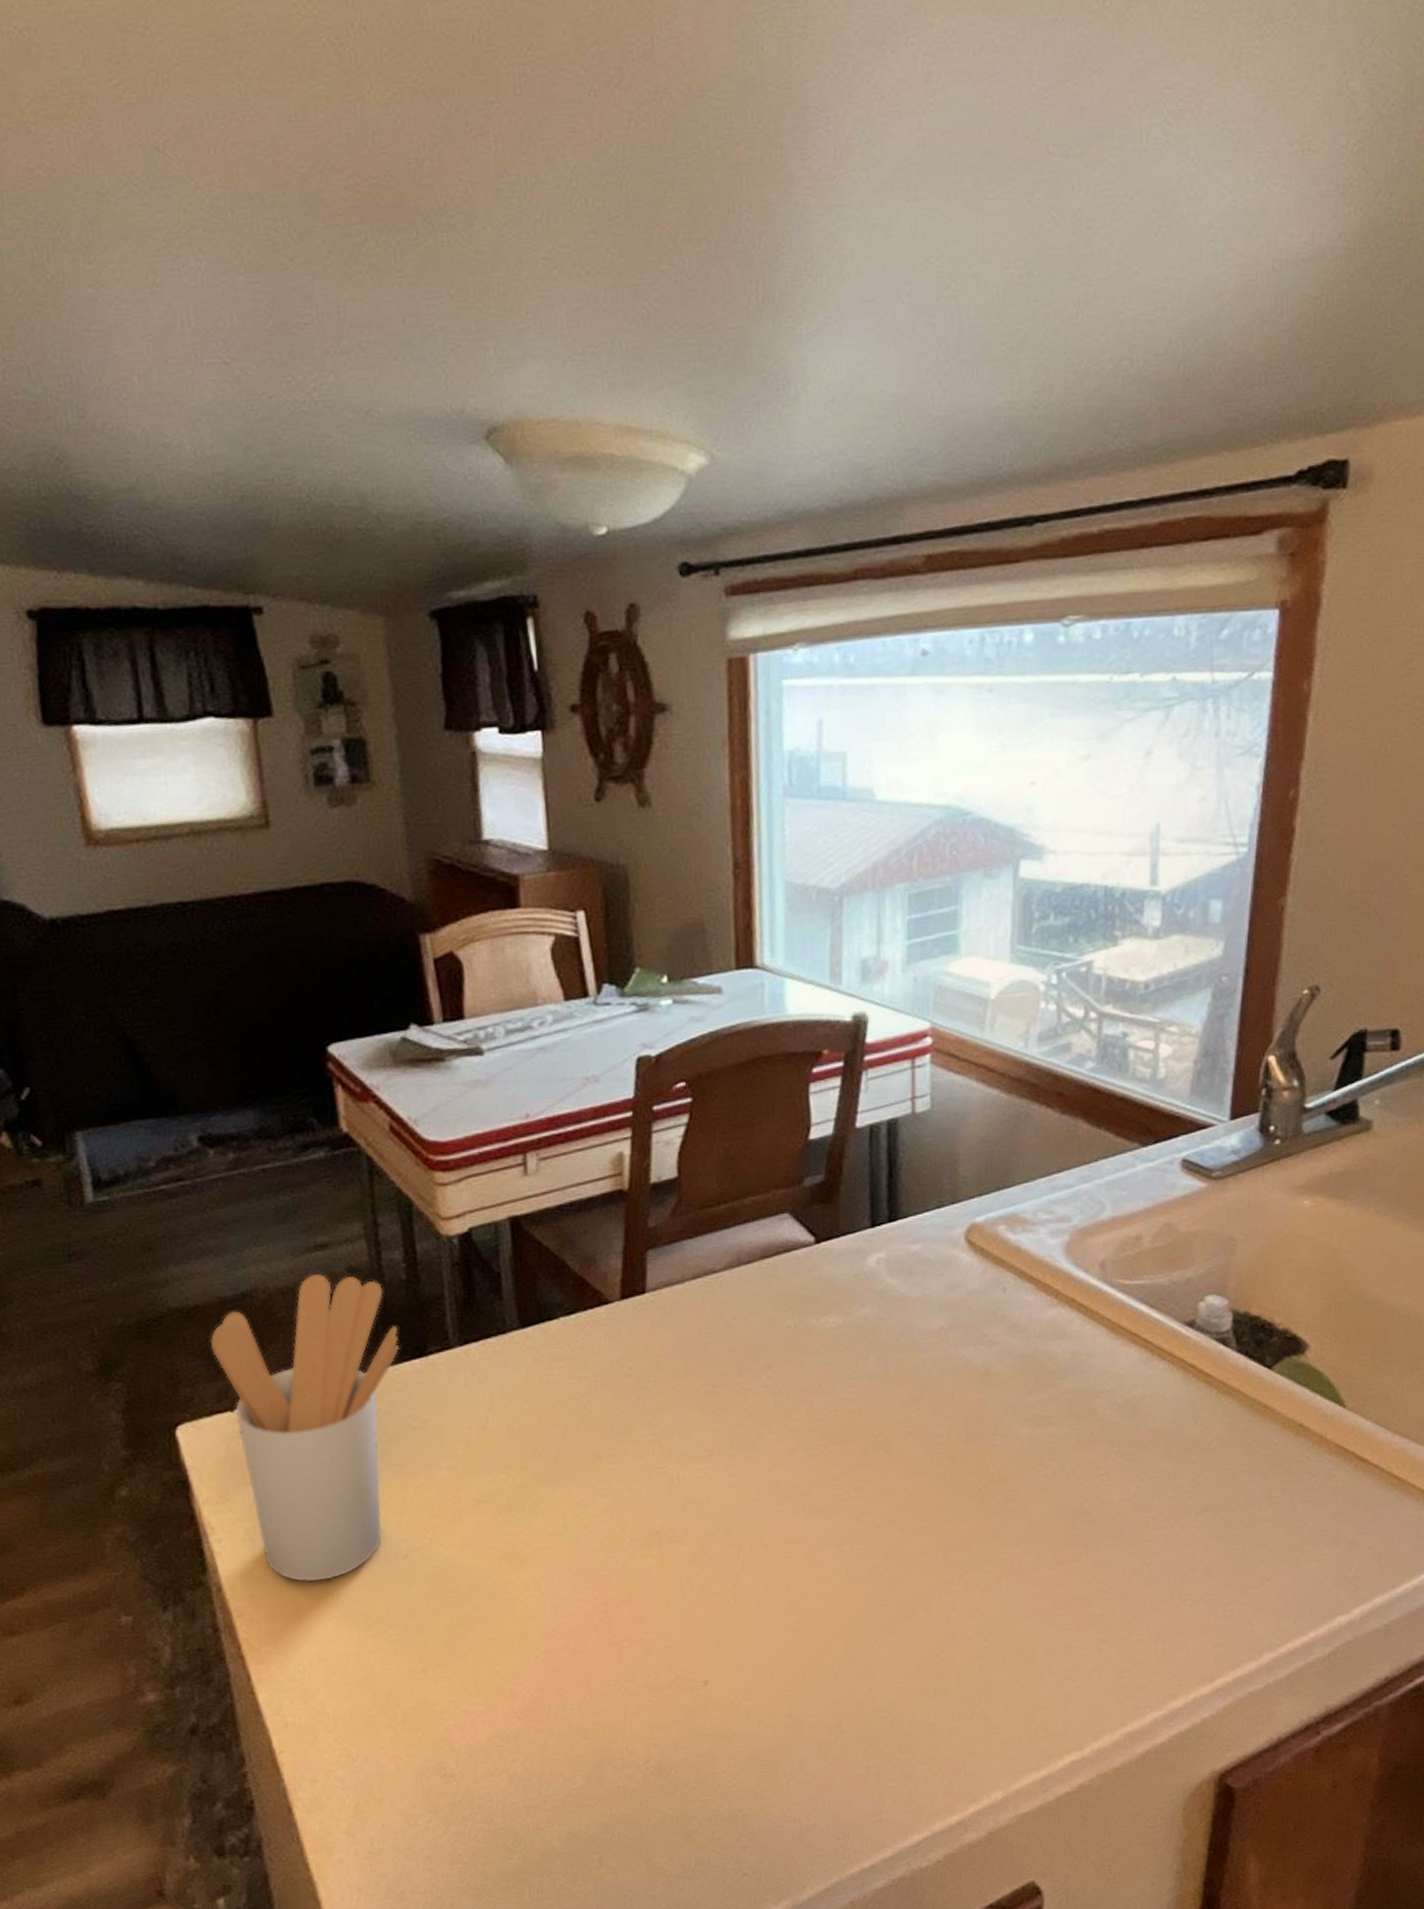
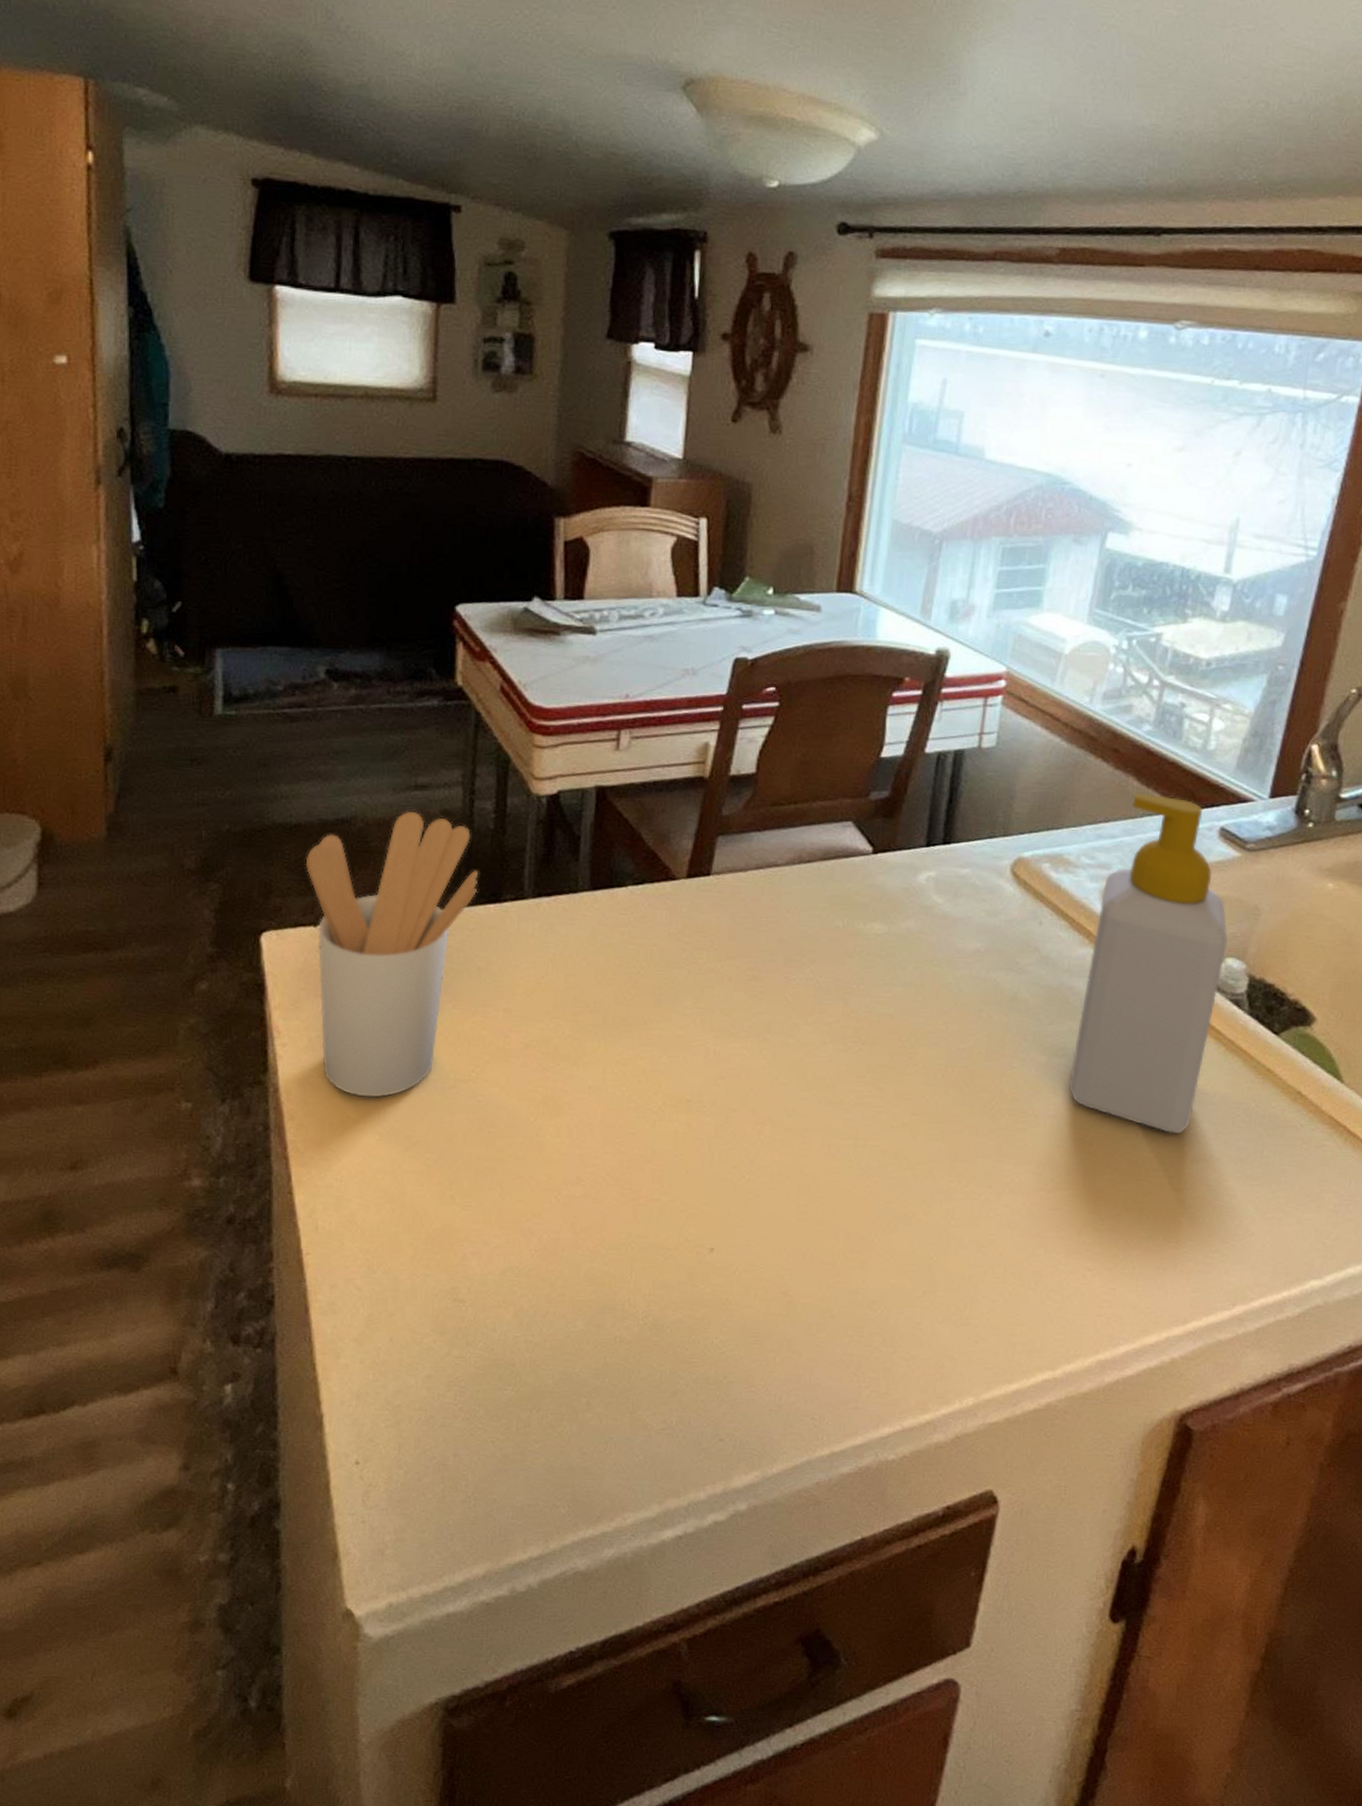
soap bottle: none [1056,1134,1206,1489] -> present [1068,792,1229,1134]

